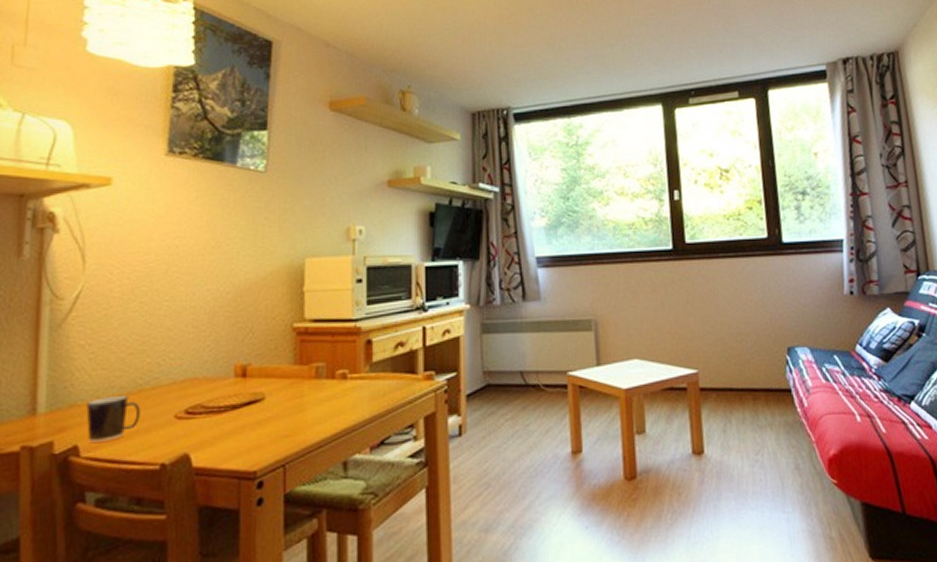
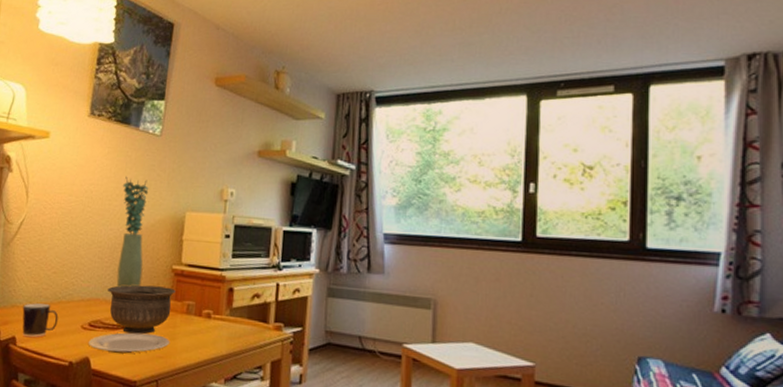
plate: none [185,409,298,443] -> present [88,332,171,354]
bowl: none [208,350,300,414] -> present [108,285,176,335]
vase: none [218,223,255,359] -> present [116,176,149,287]

